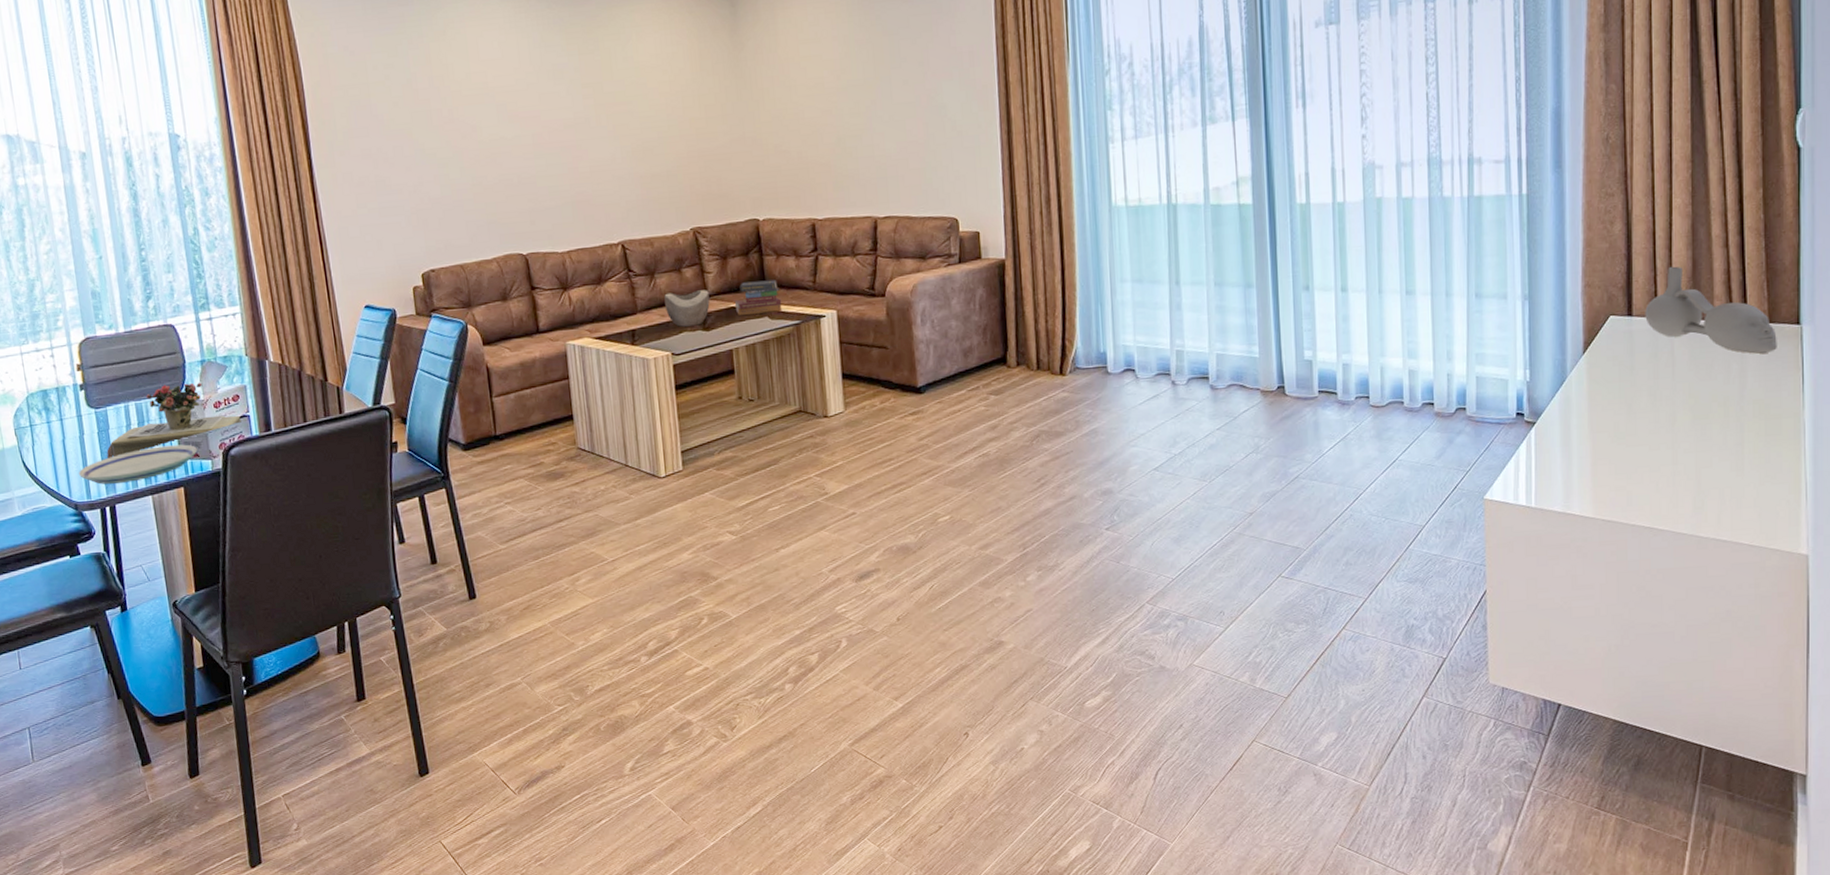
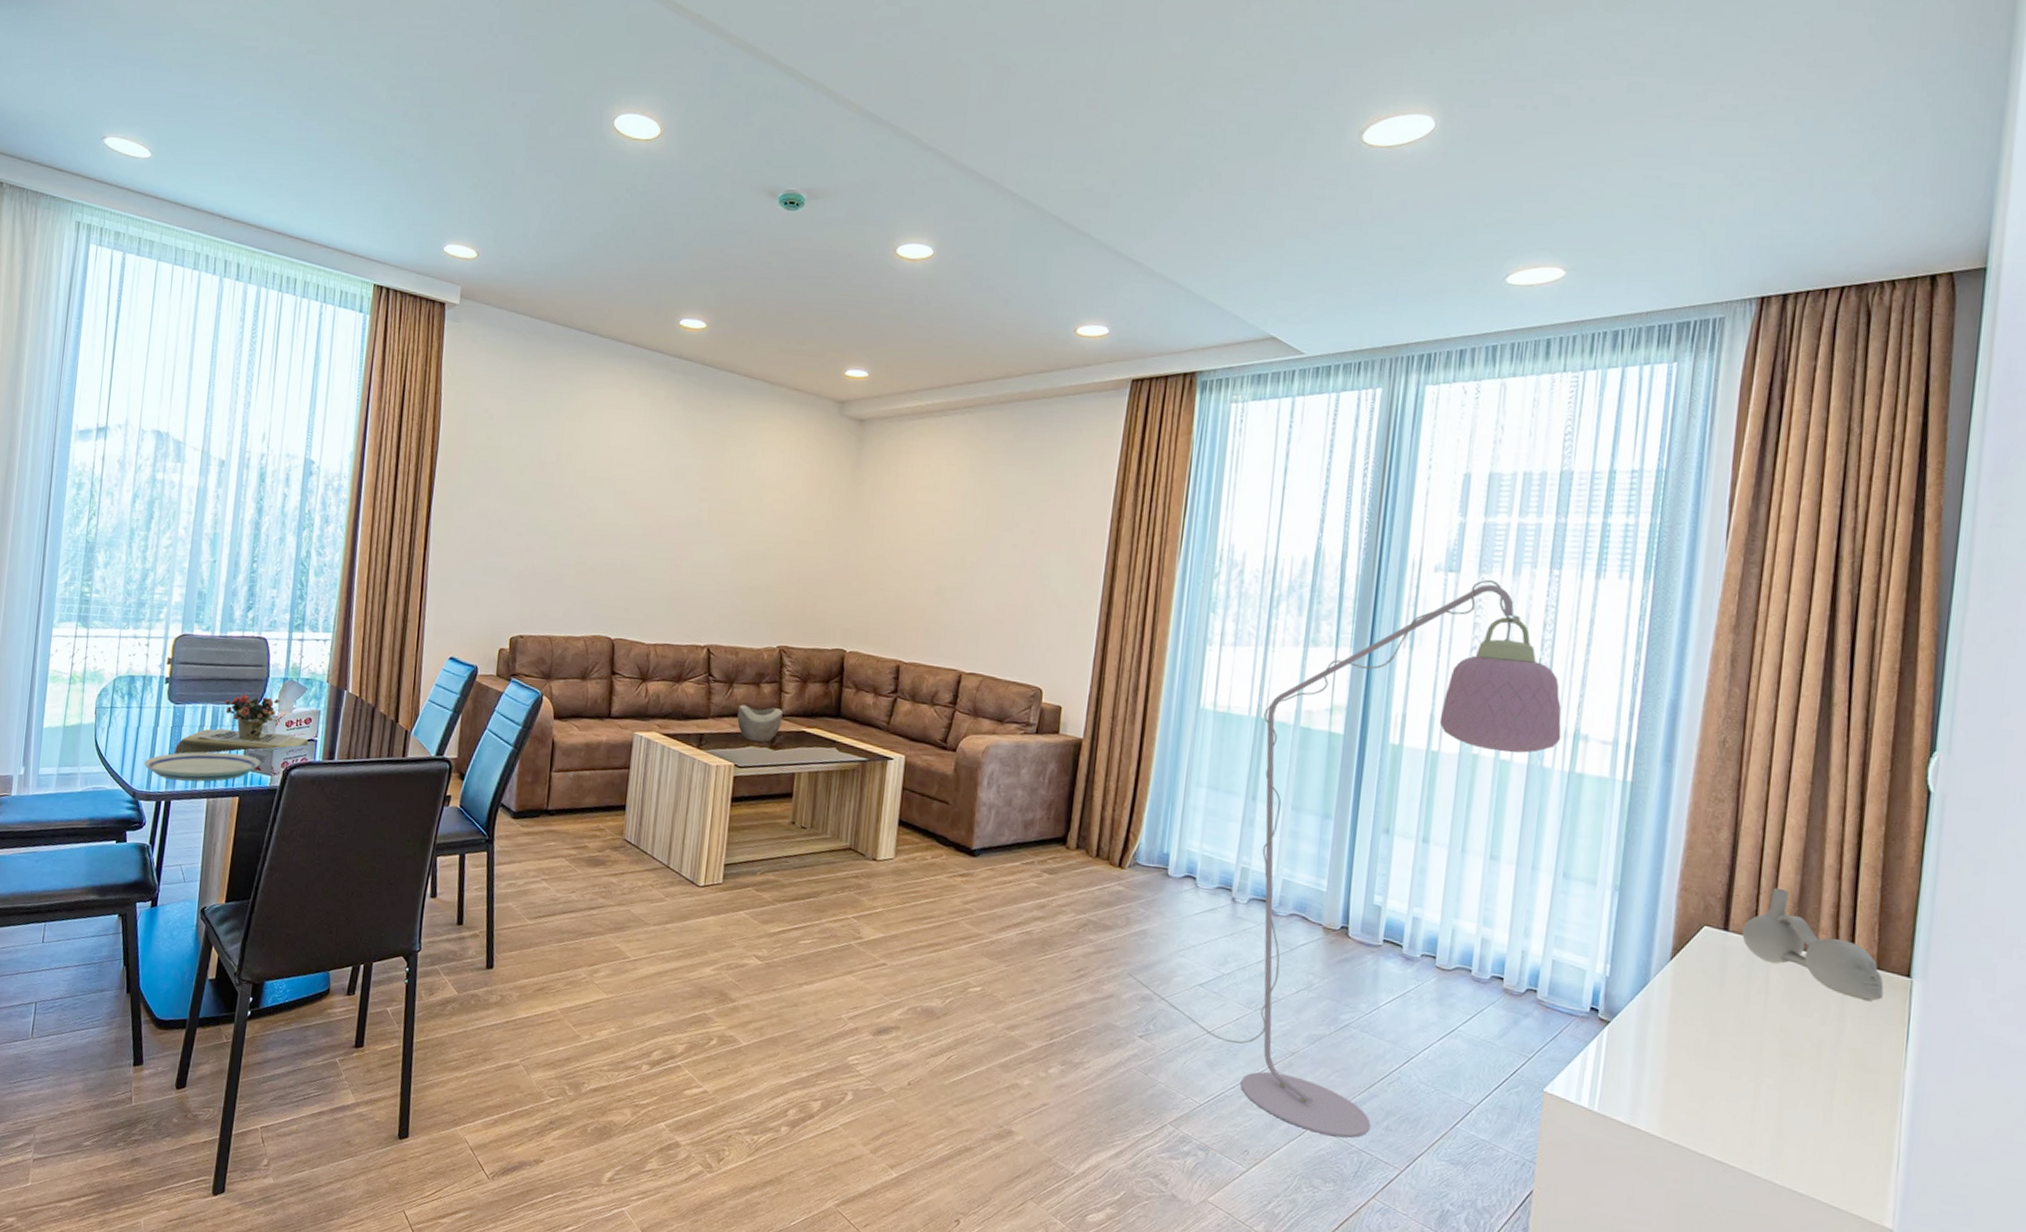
books: present [734,279,782,315] -> none [805,709,853,745]
floor lamp: none [1085,24,1456,582] -> present [1127,579,1562,1138]

